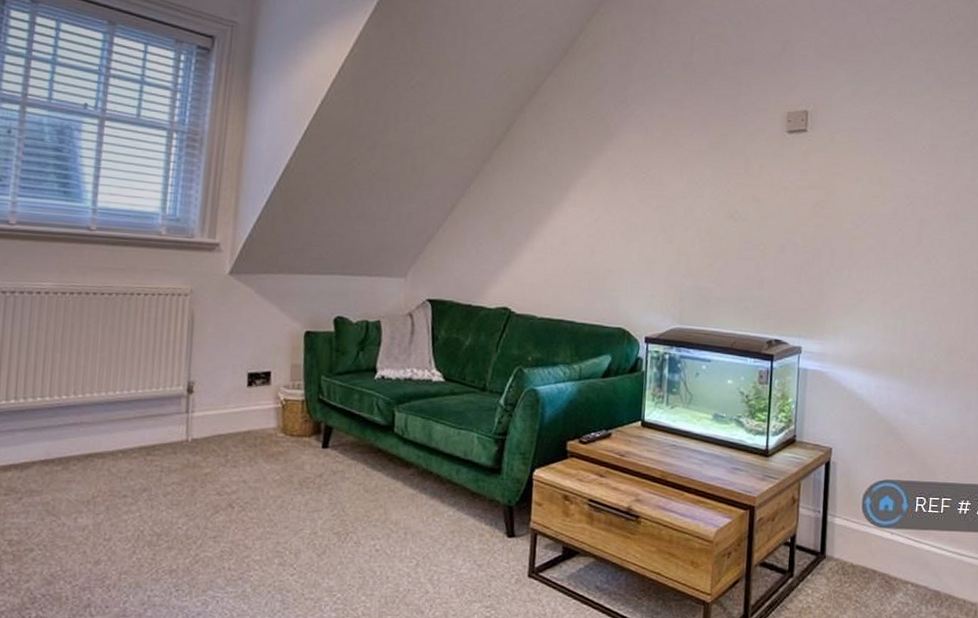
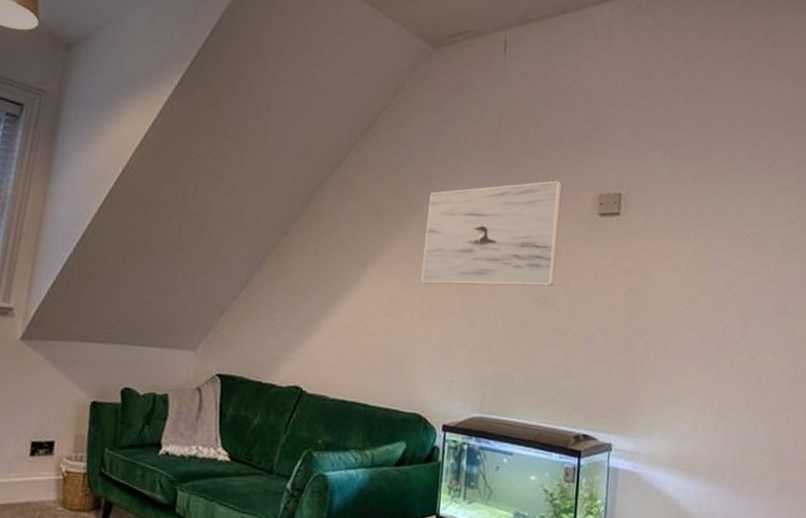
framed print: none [620,100,753,204] -> present [420,180,563,287]

